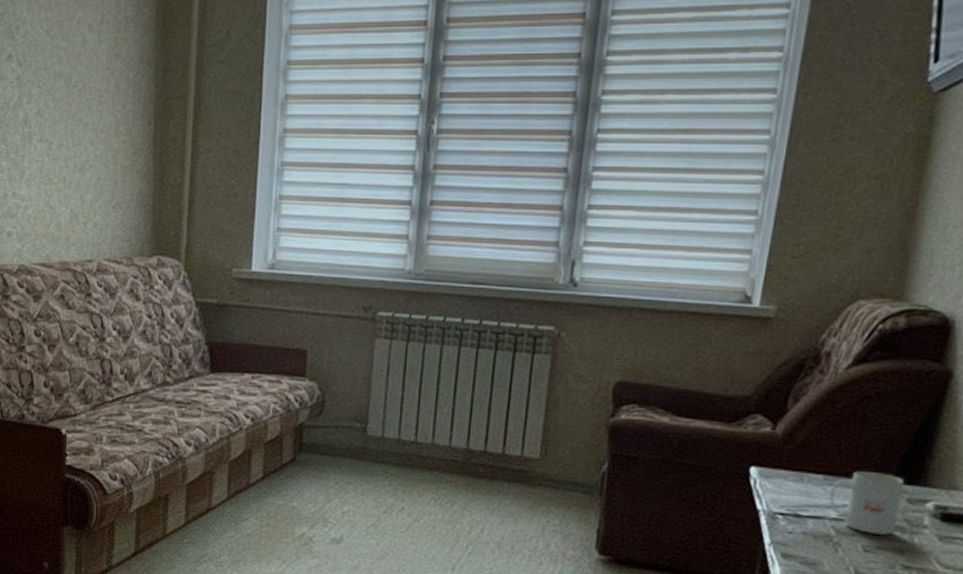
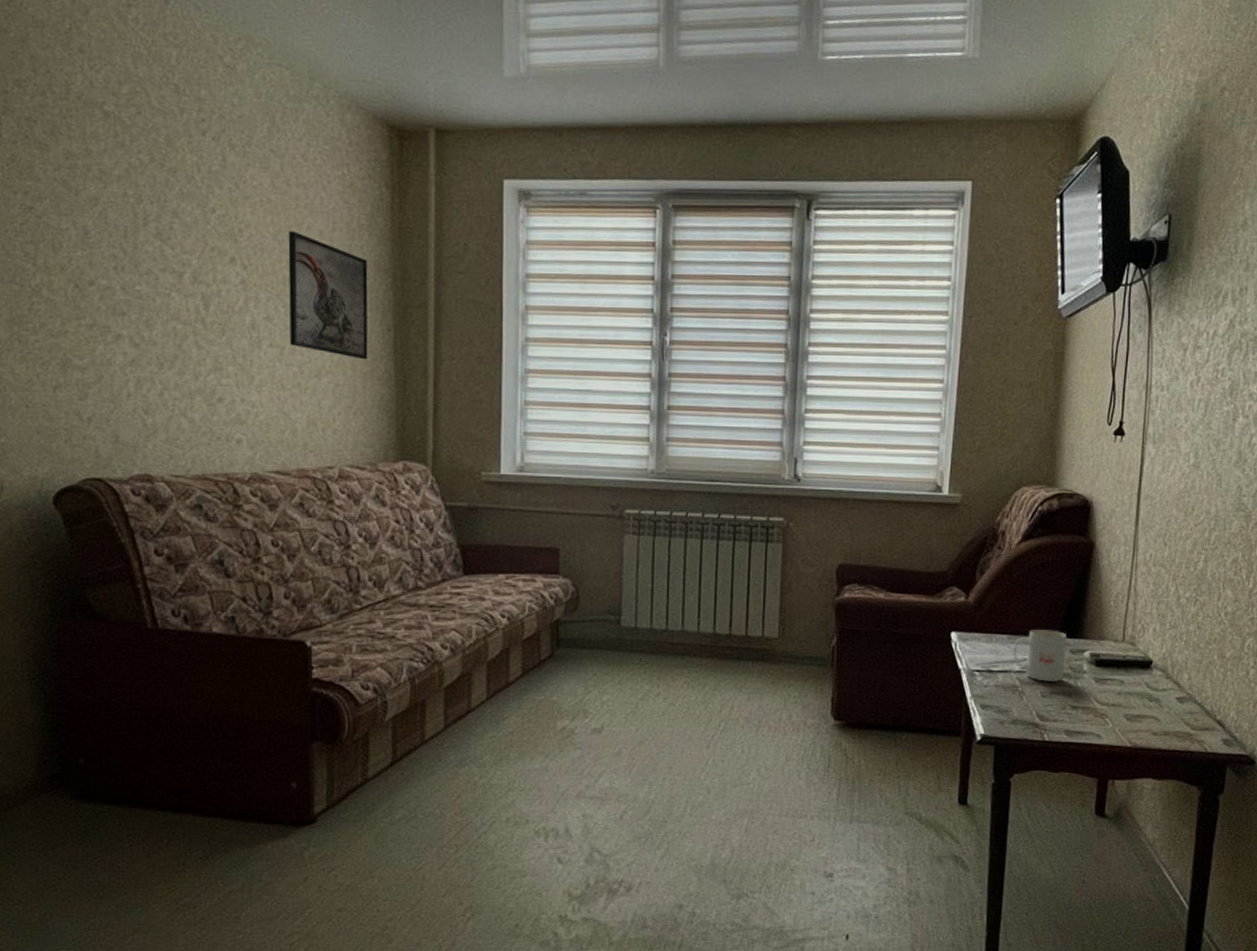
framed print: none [58,26,132,154] -> present [288,231,368,360]

